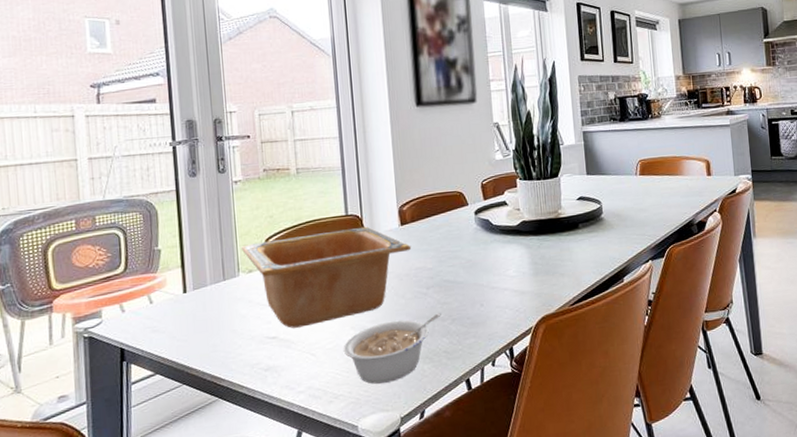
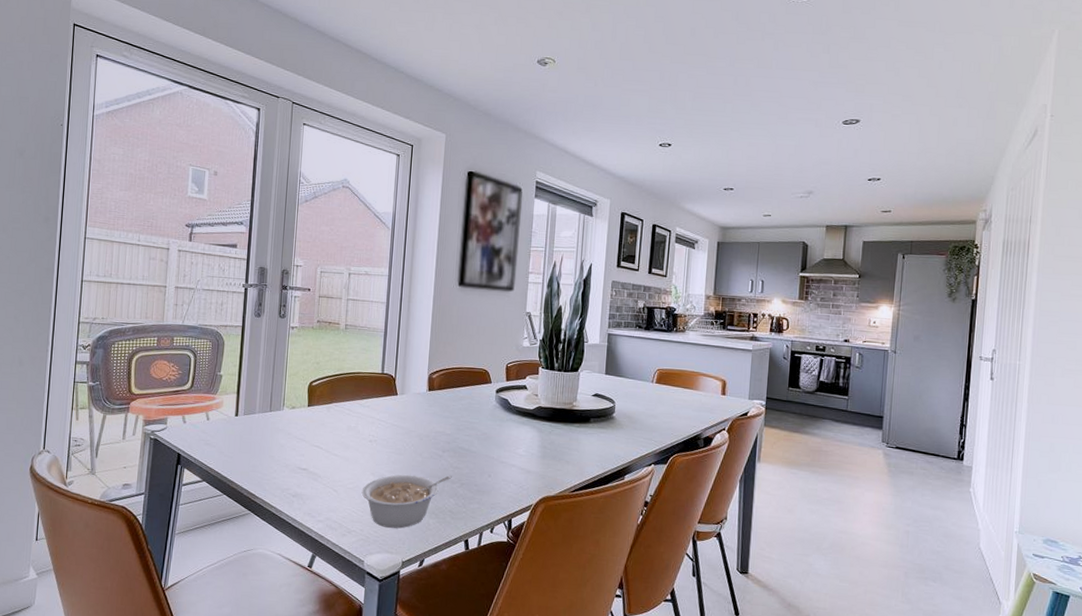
serving bowl: present [242,226,412,328] -> none [289,383,435,465]

